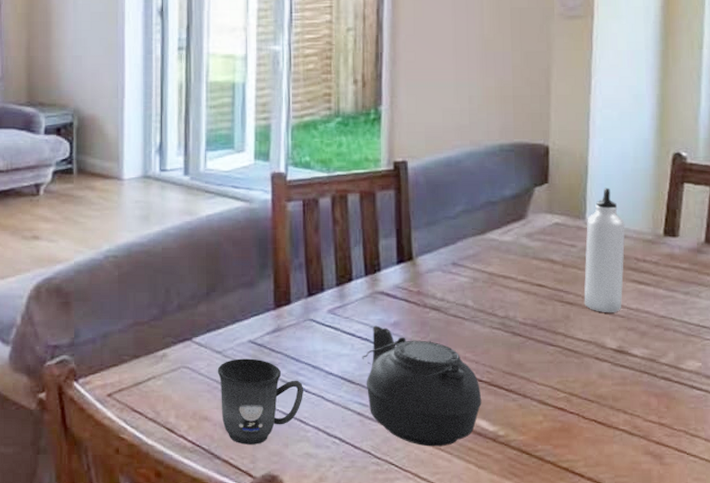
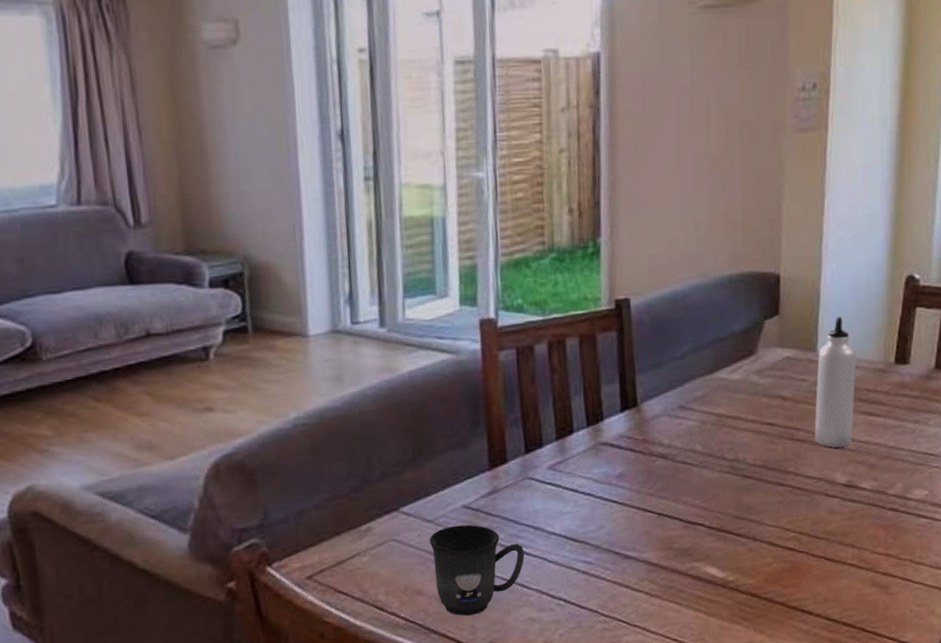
teapot: present [362,325,482,447] -> none [586,479,711,600]

